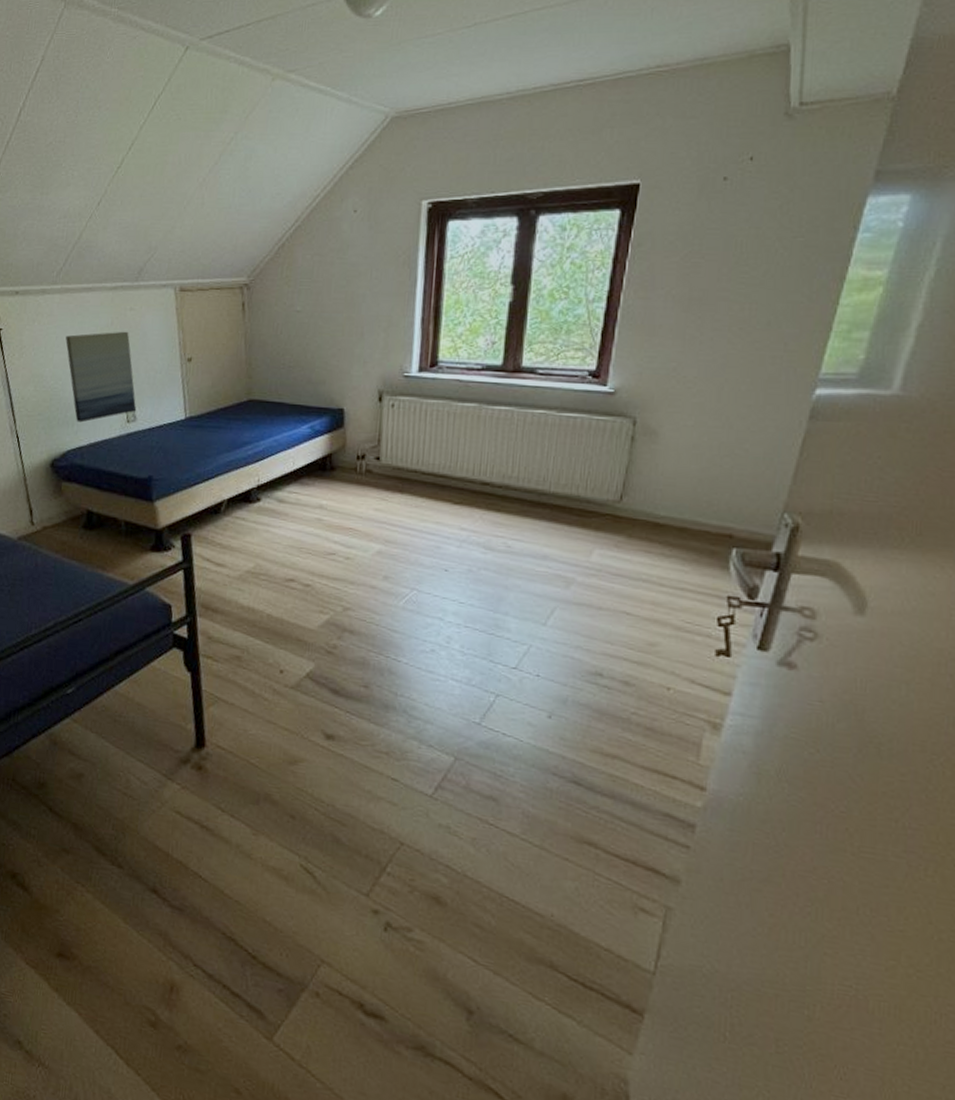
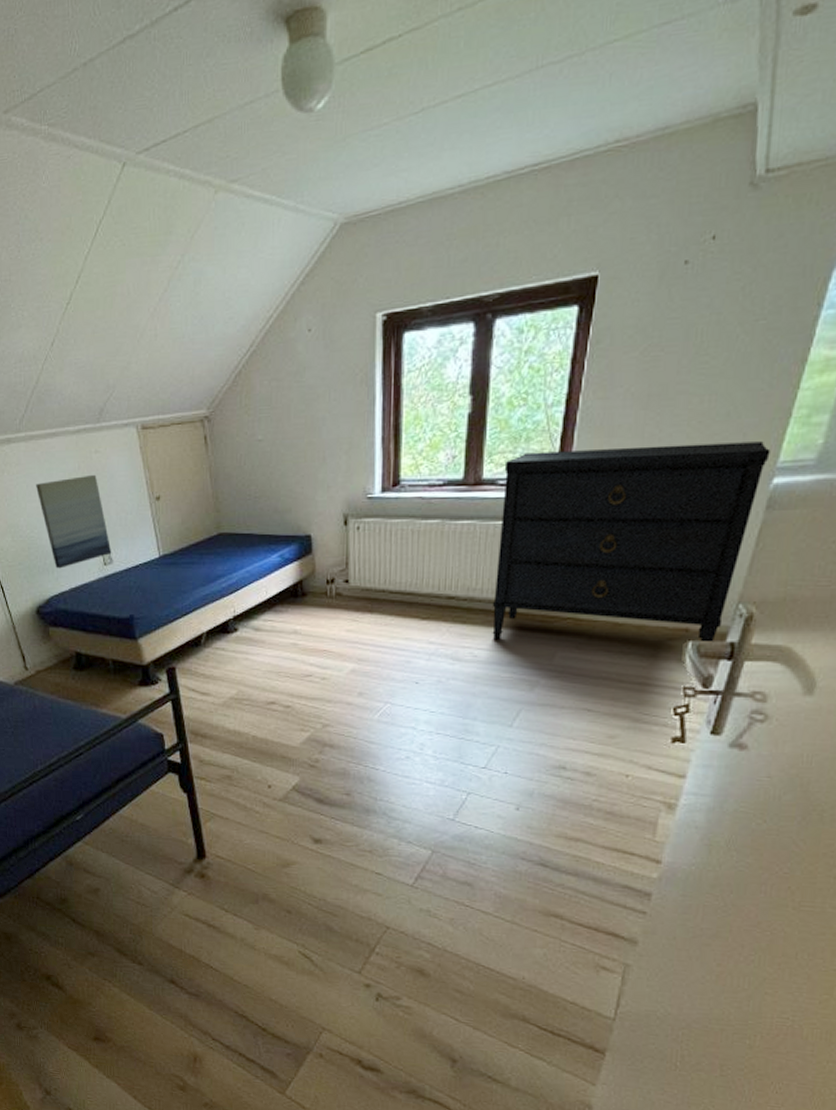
dresser: none [527,344,812,551] -> present [492,441,771,642]

